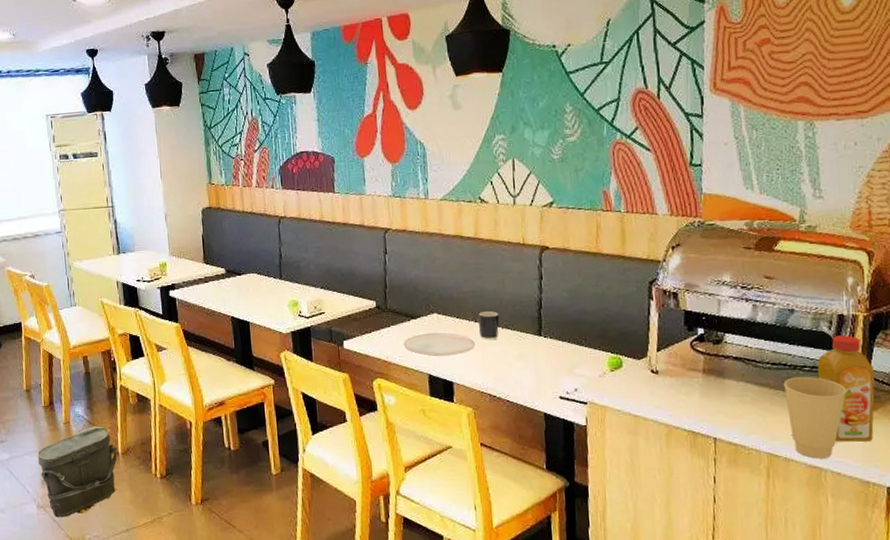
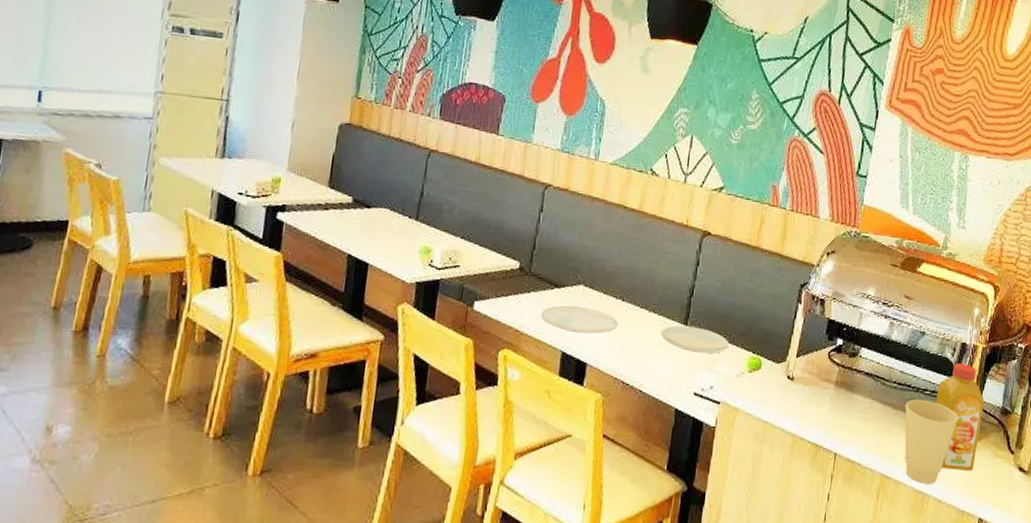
bag: present [38,426,120,518] -> none [47,364,165,478]
mug: present [477,310,500,341] -> none [624,290,649,323]
plate: none [517,336,586,360] -> present [660,325,730,354]

